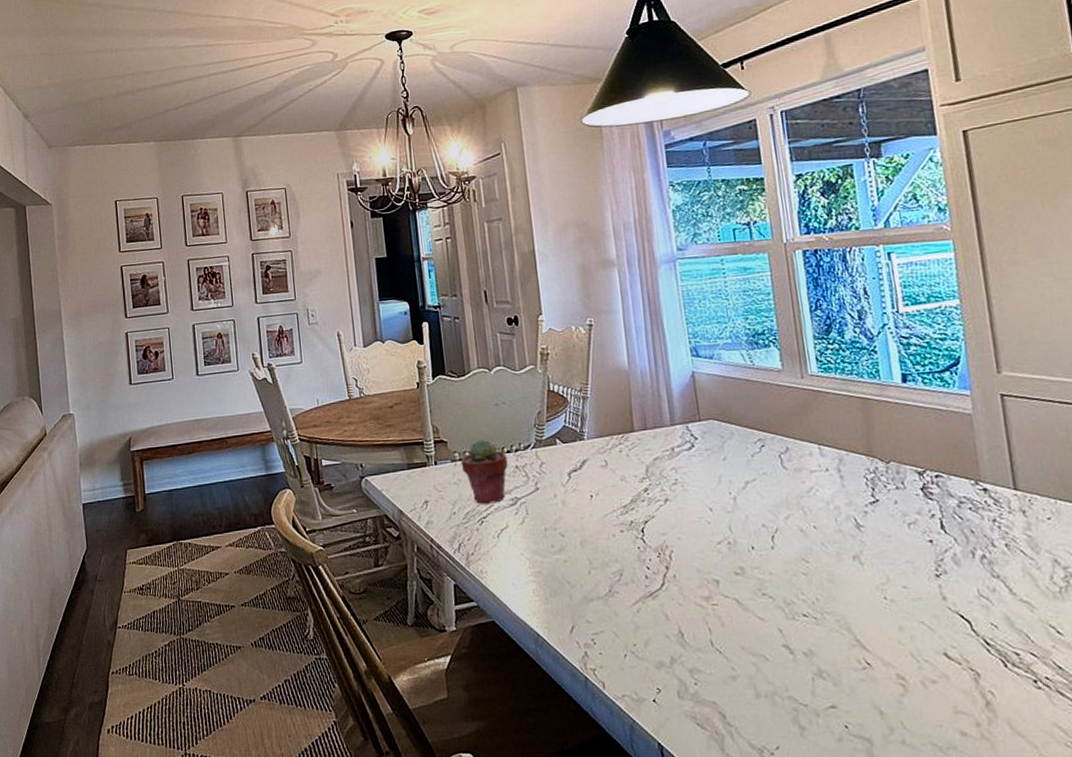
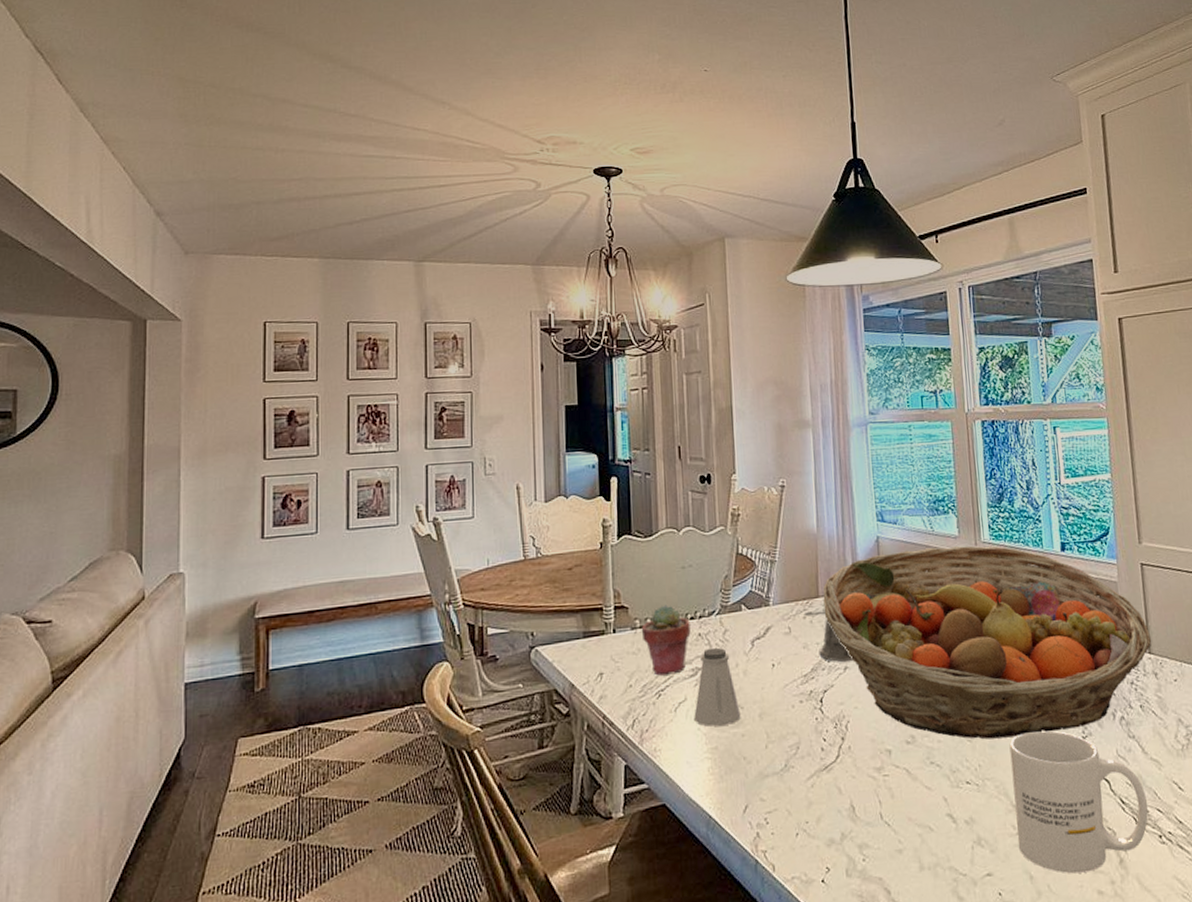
saltshaker: none [516,479,562,553] -> present [694,647,741,727]
pepper shaker: none [621,442,674,494] -> present [805,608,854,662]
fruit basket: none [638,379,1018,574] -> present [823,546,1152,740]
mug: none [850,567,1020,713] -> present [1009,730,1149,874]

